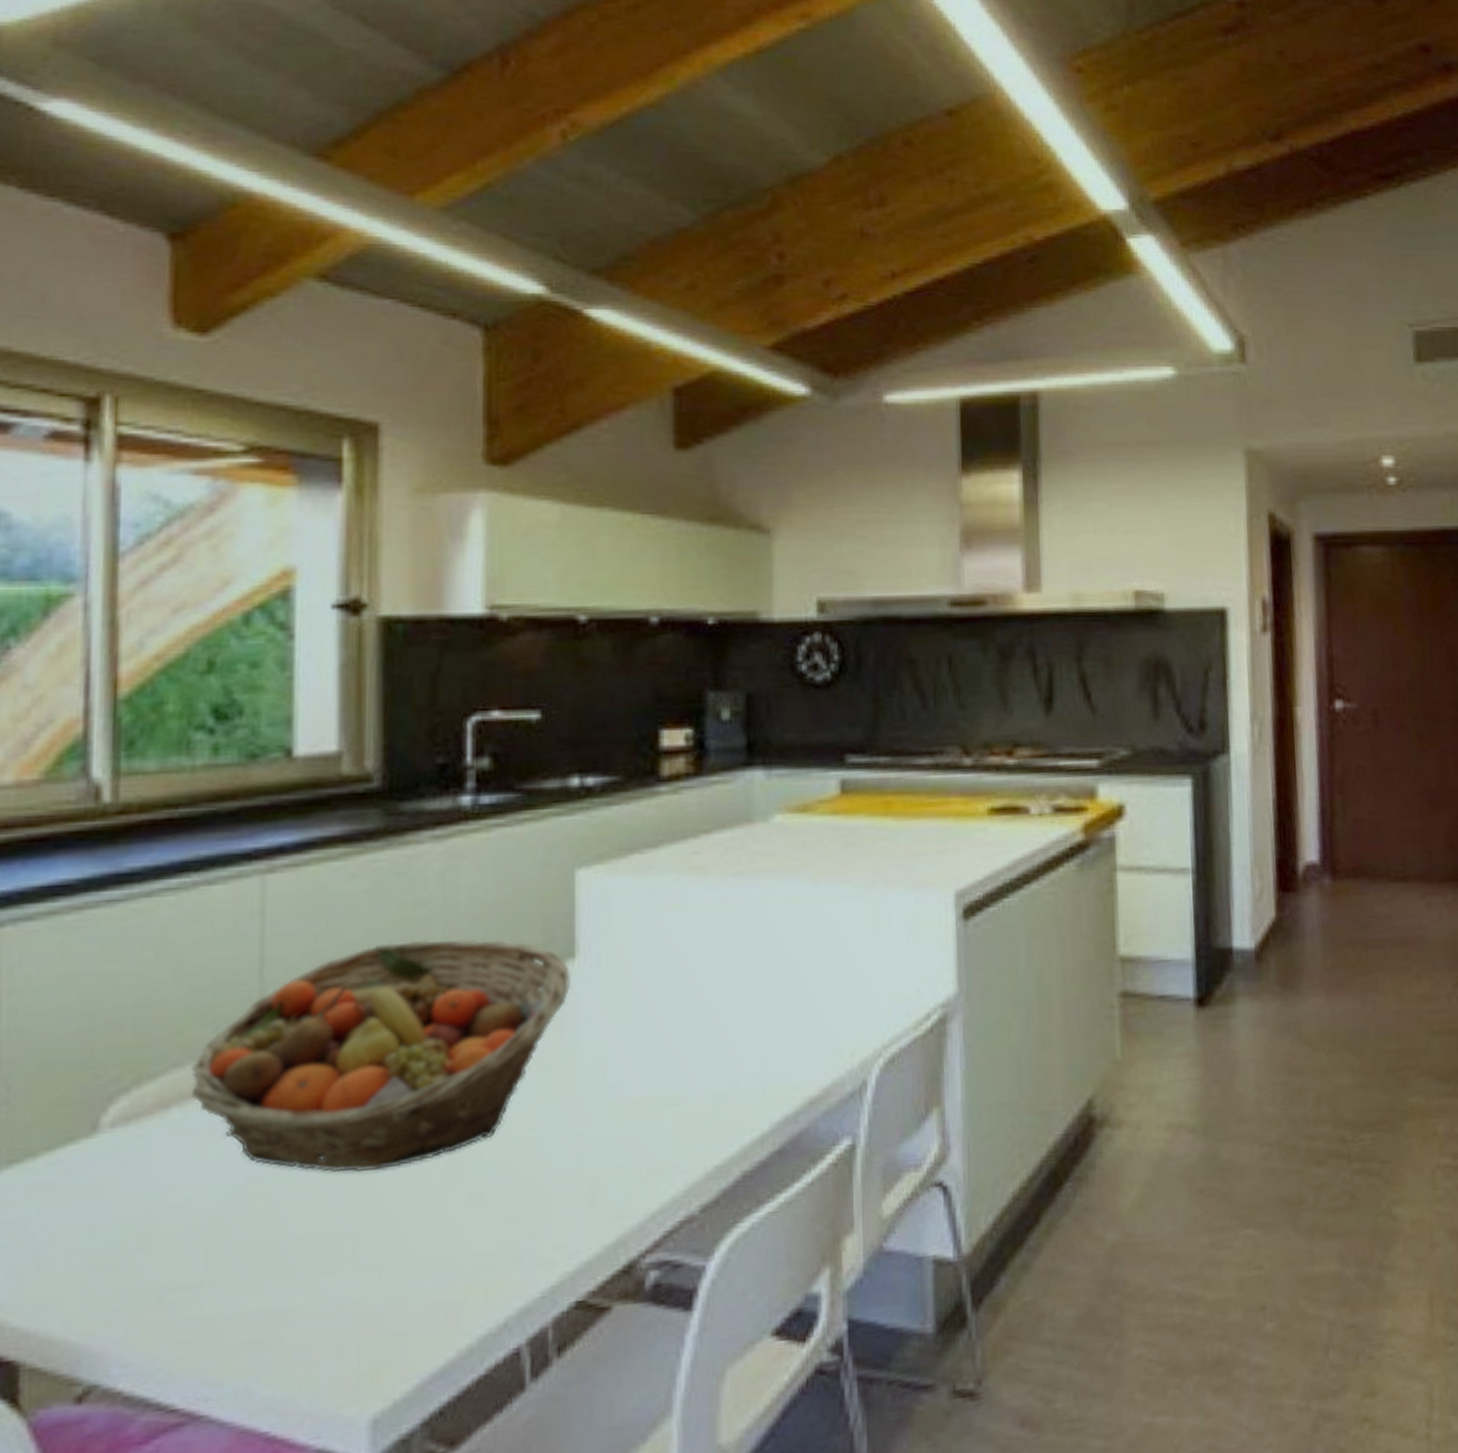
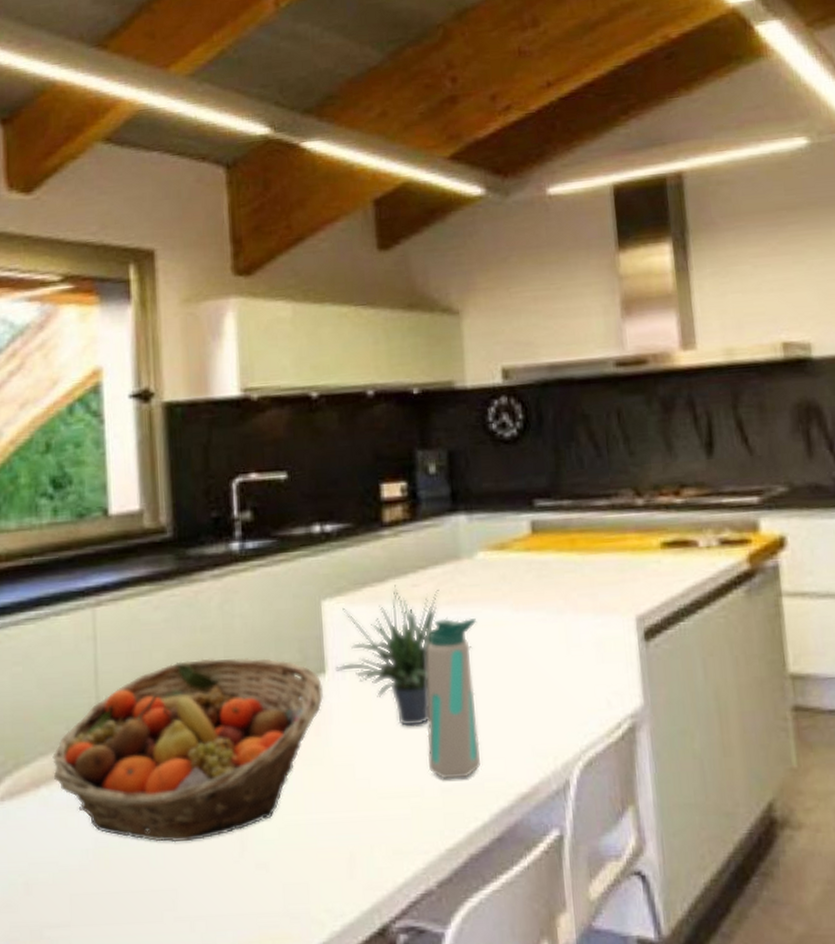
potted plant: none [587,851,762,1022] -> present [334,585,473,727]
water bottle: none [698,891,769,1083] -> present [426,617,480,779]

